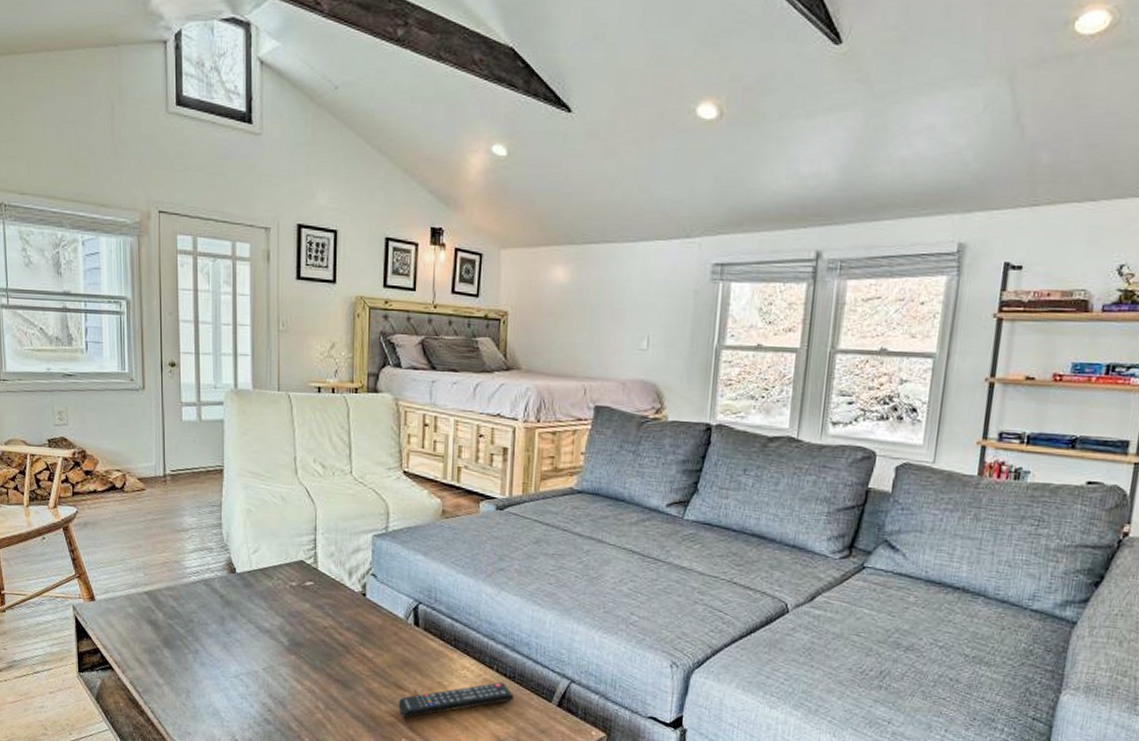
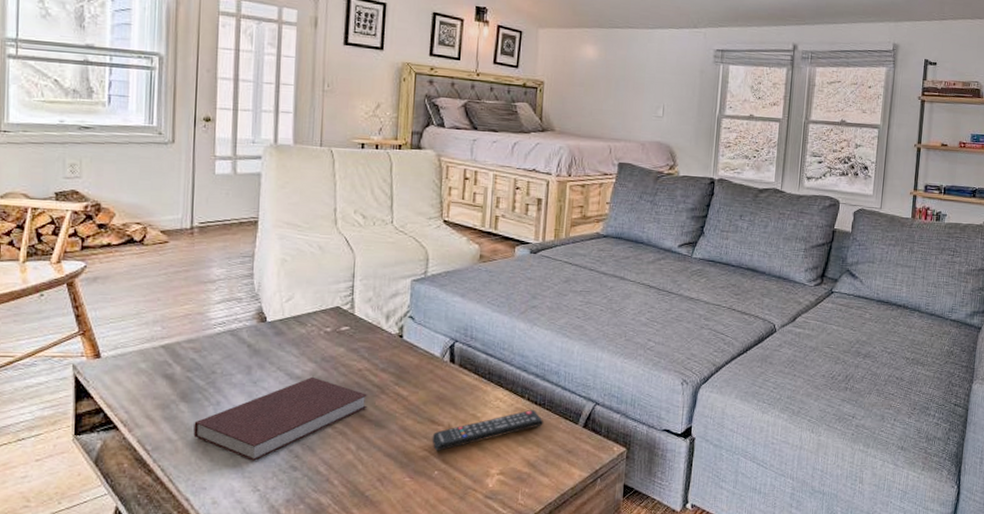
notebook: none [177,631,334,711] -> present [193,376,368,461]

